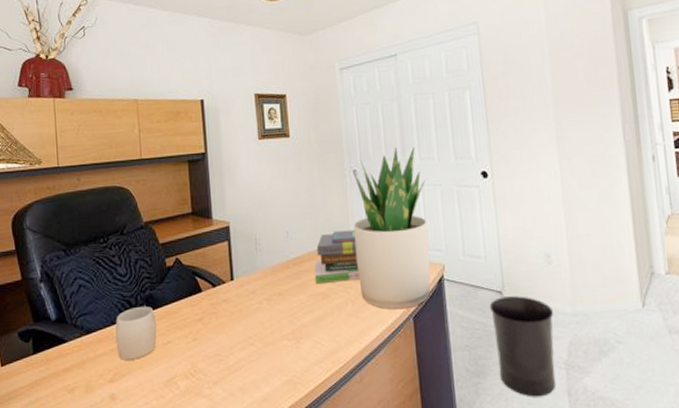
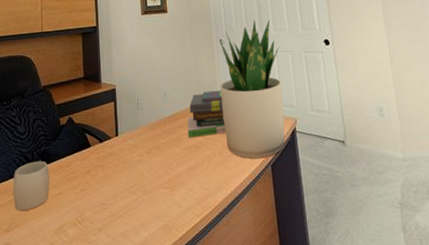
waste bin: present [489,296,556,396] -> none [334,144,393,233]

